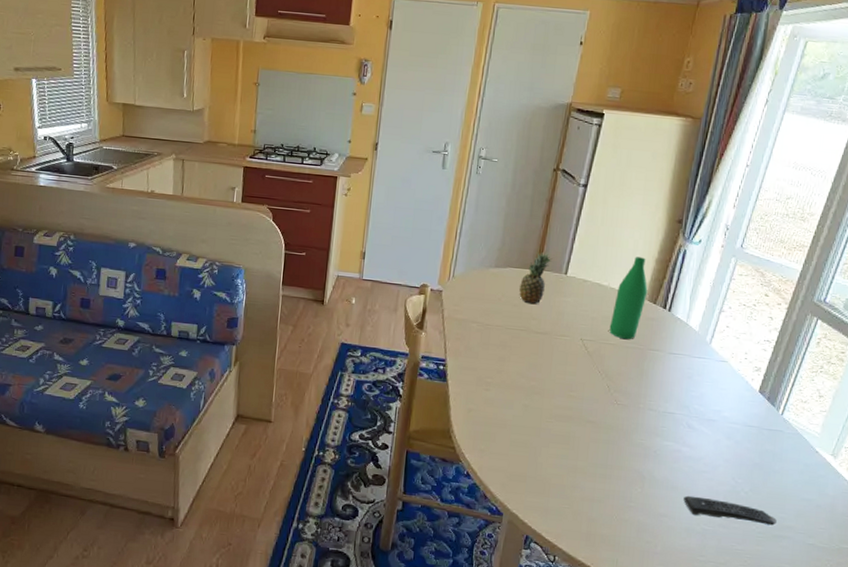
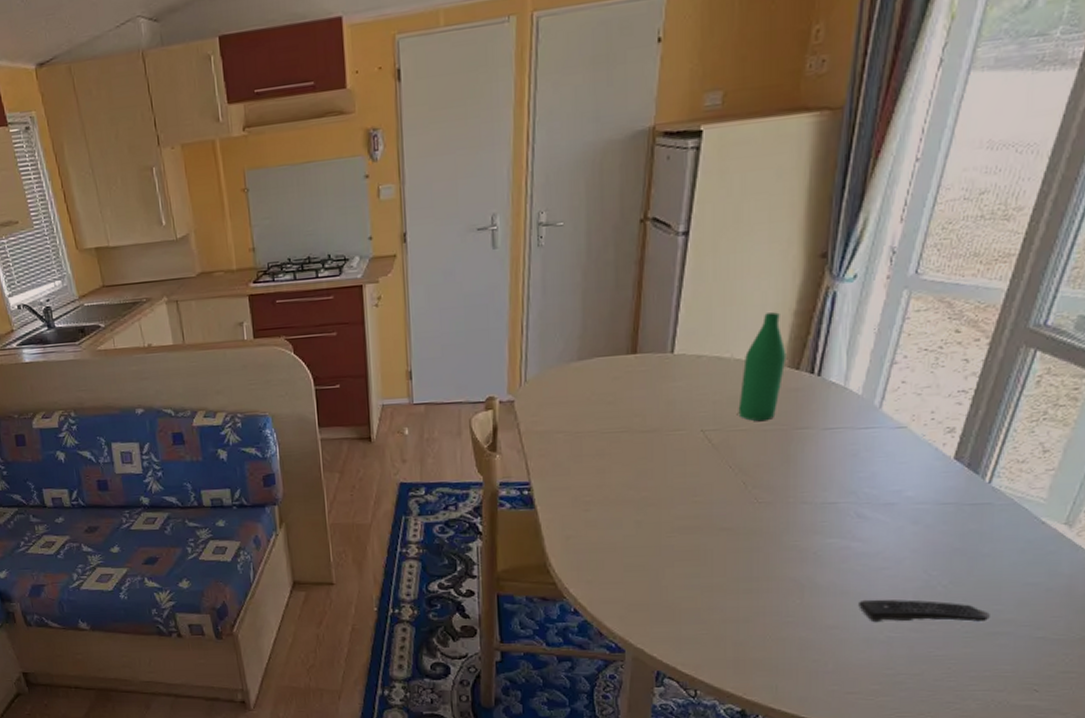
fruit: present [519,252,552,304] -> none [613,330,652,398]

